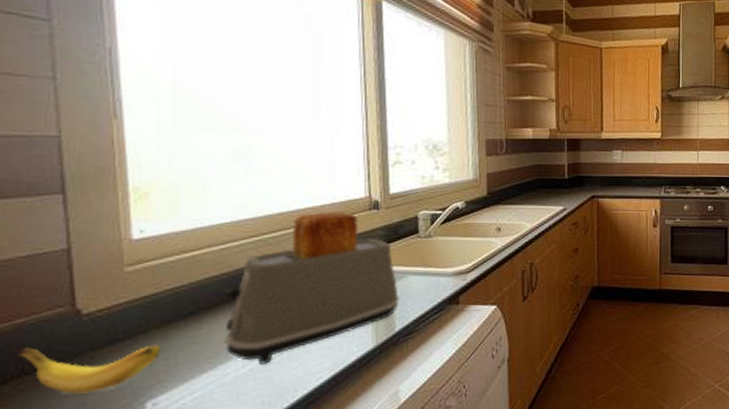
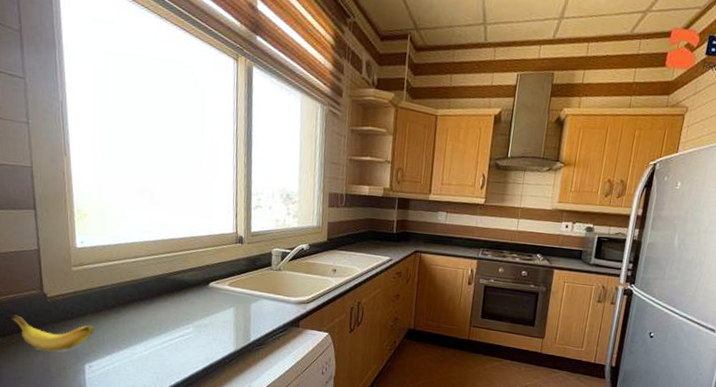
toaster: present [223,212,400,365] -> none [134,241,255,351]

